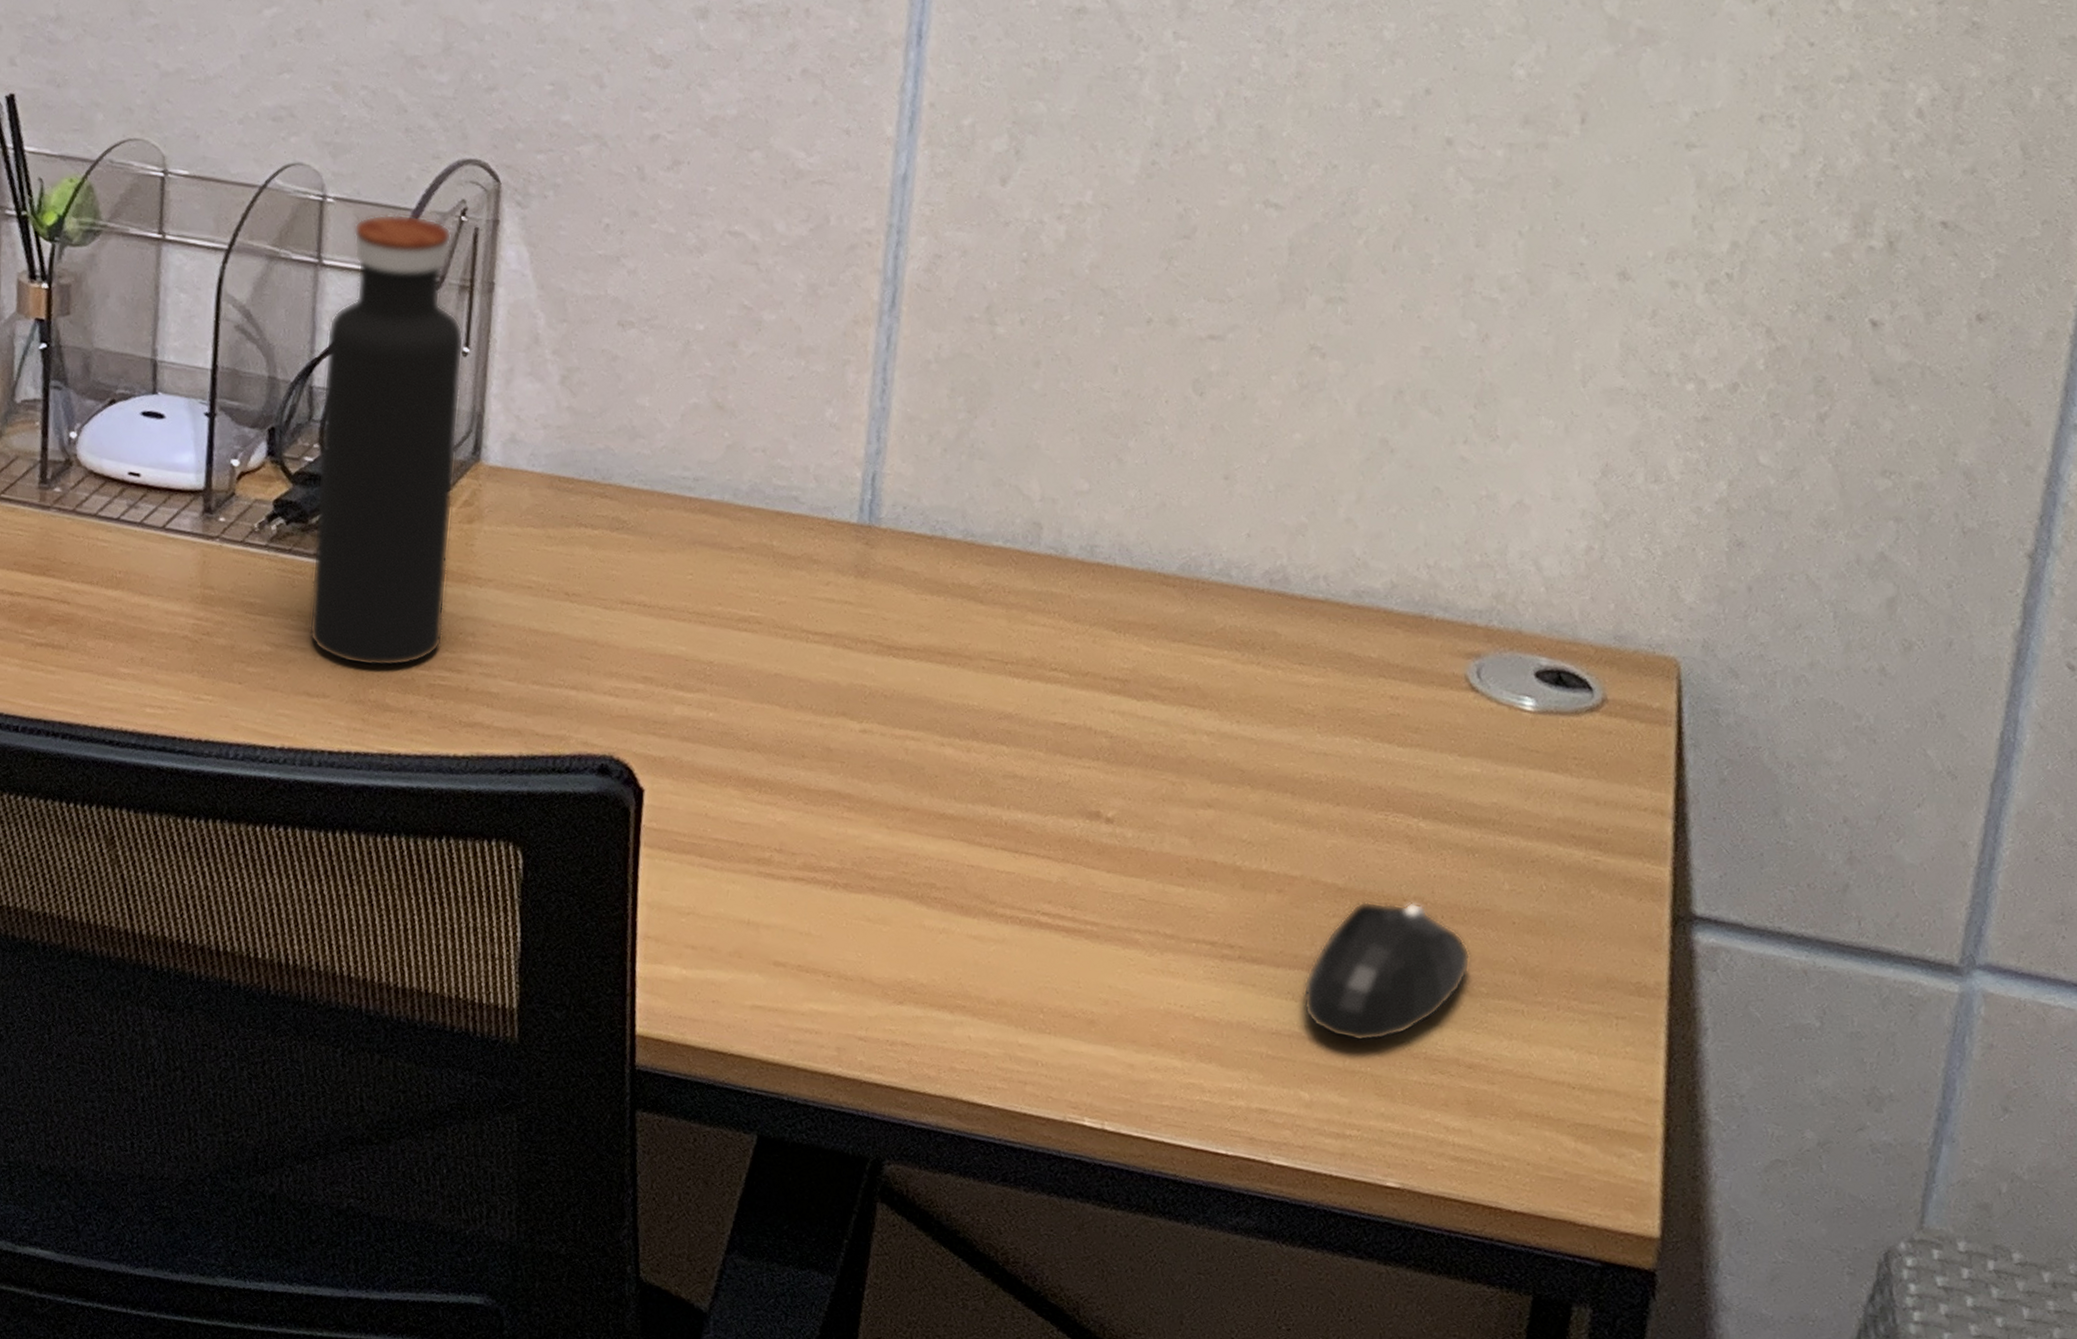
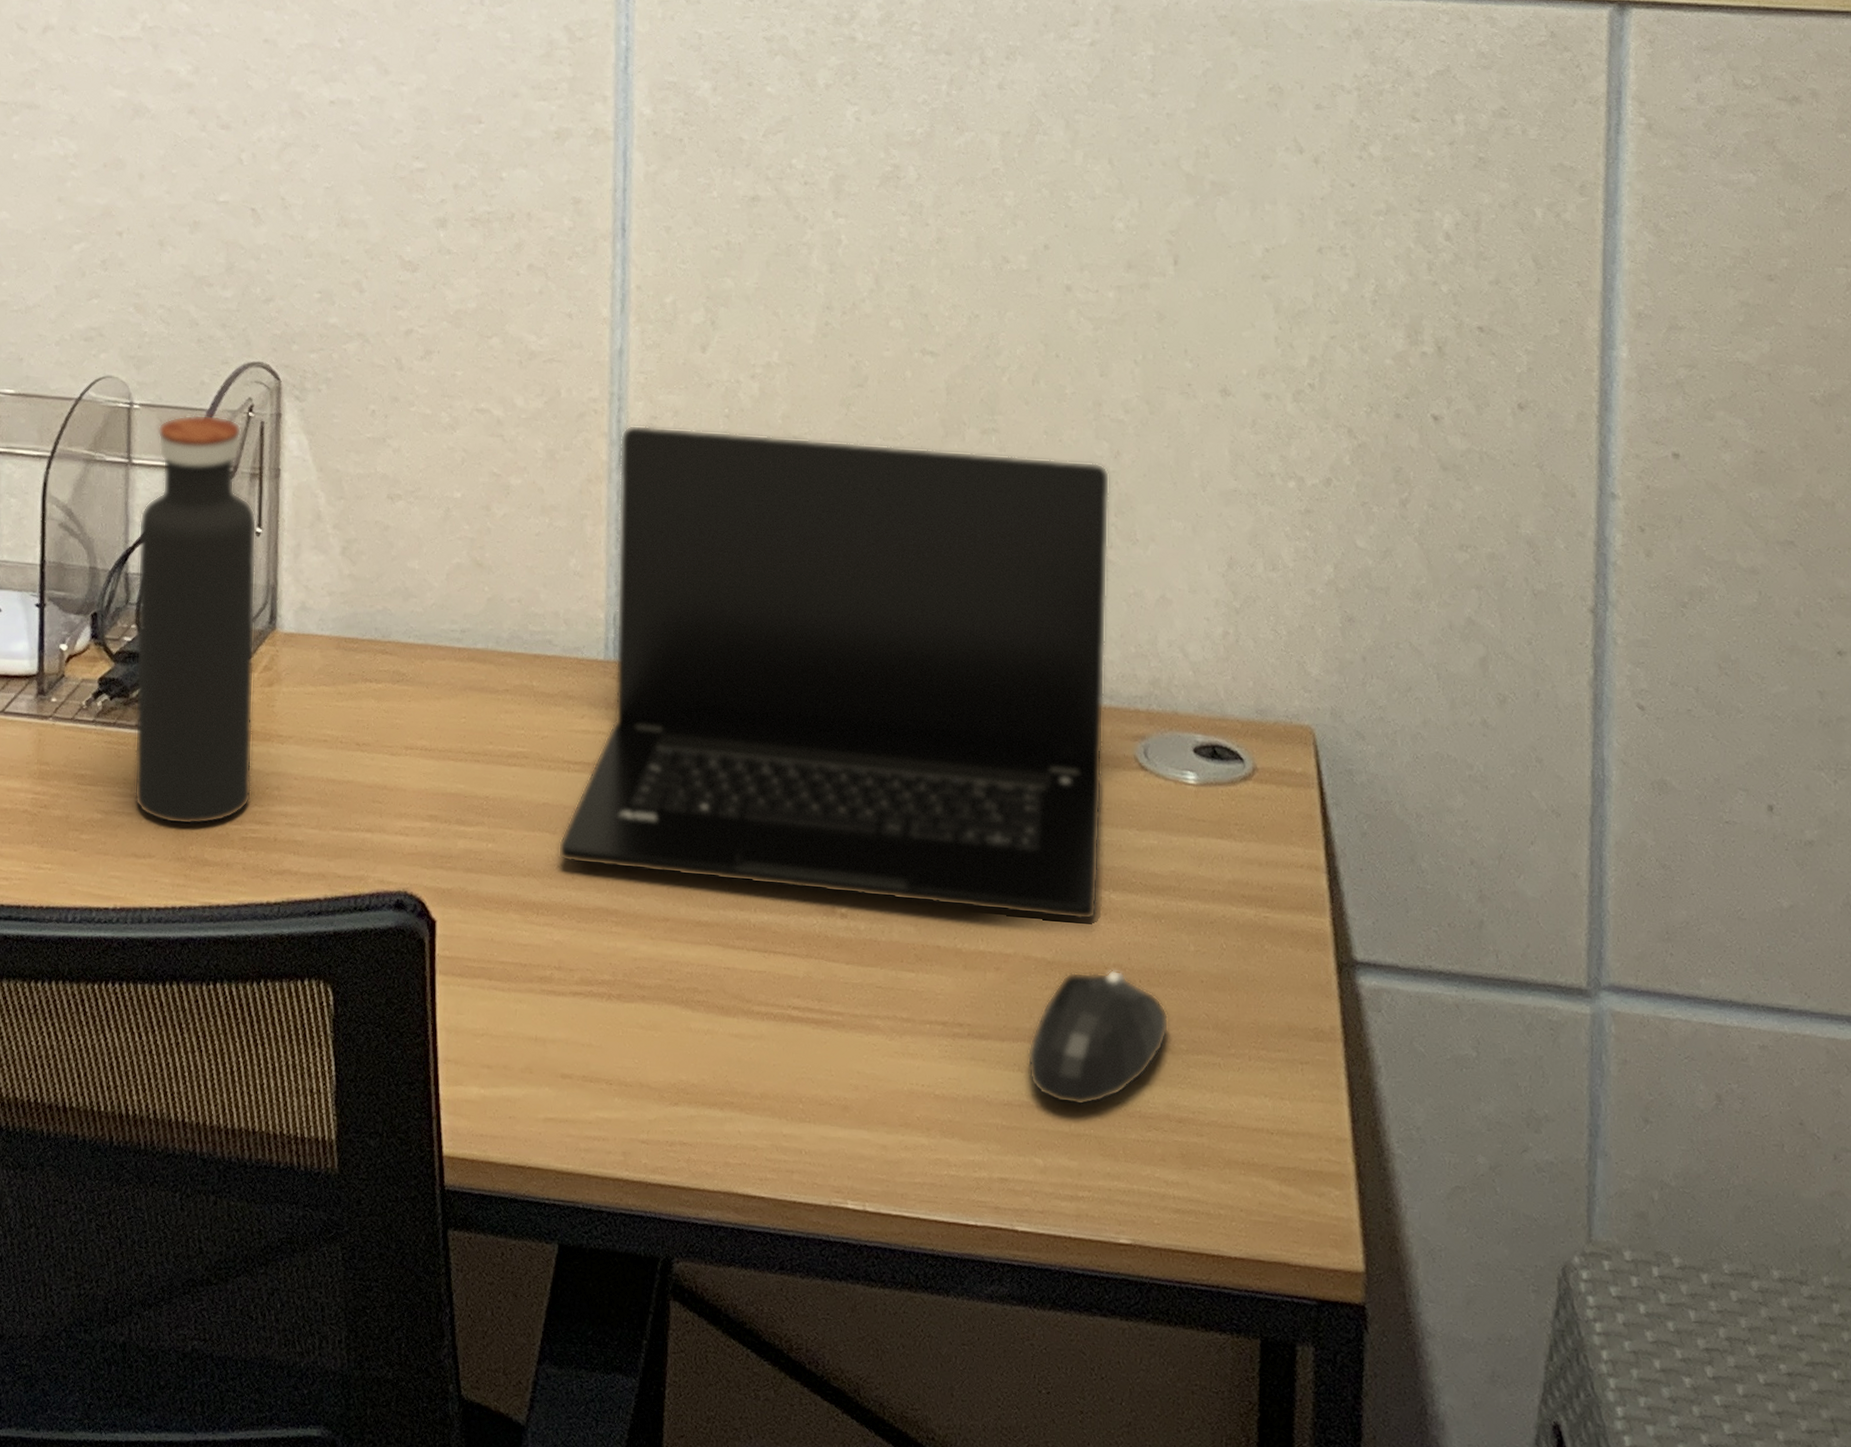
laptop: none [787,262,1474,848] -> present [558,425,1110,920]

